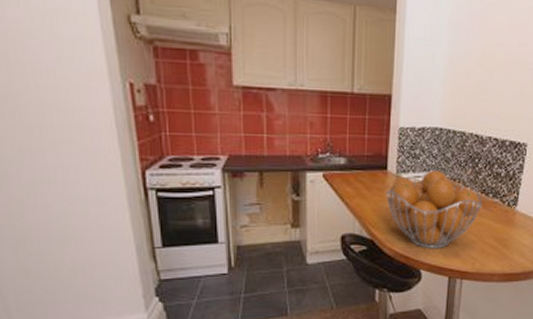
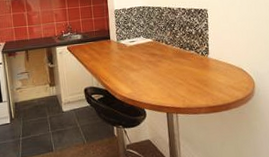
fruit basket: present [386,170,483,248] -> none [111,36,183,93]

